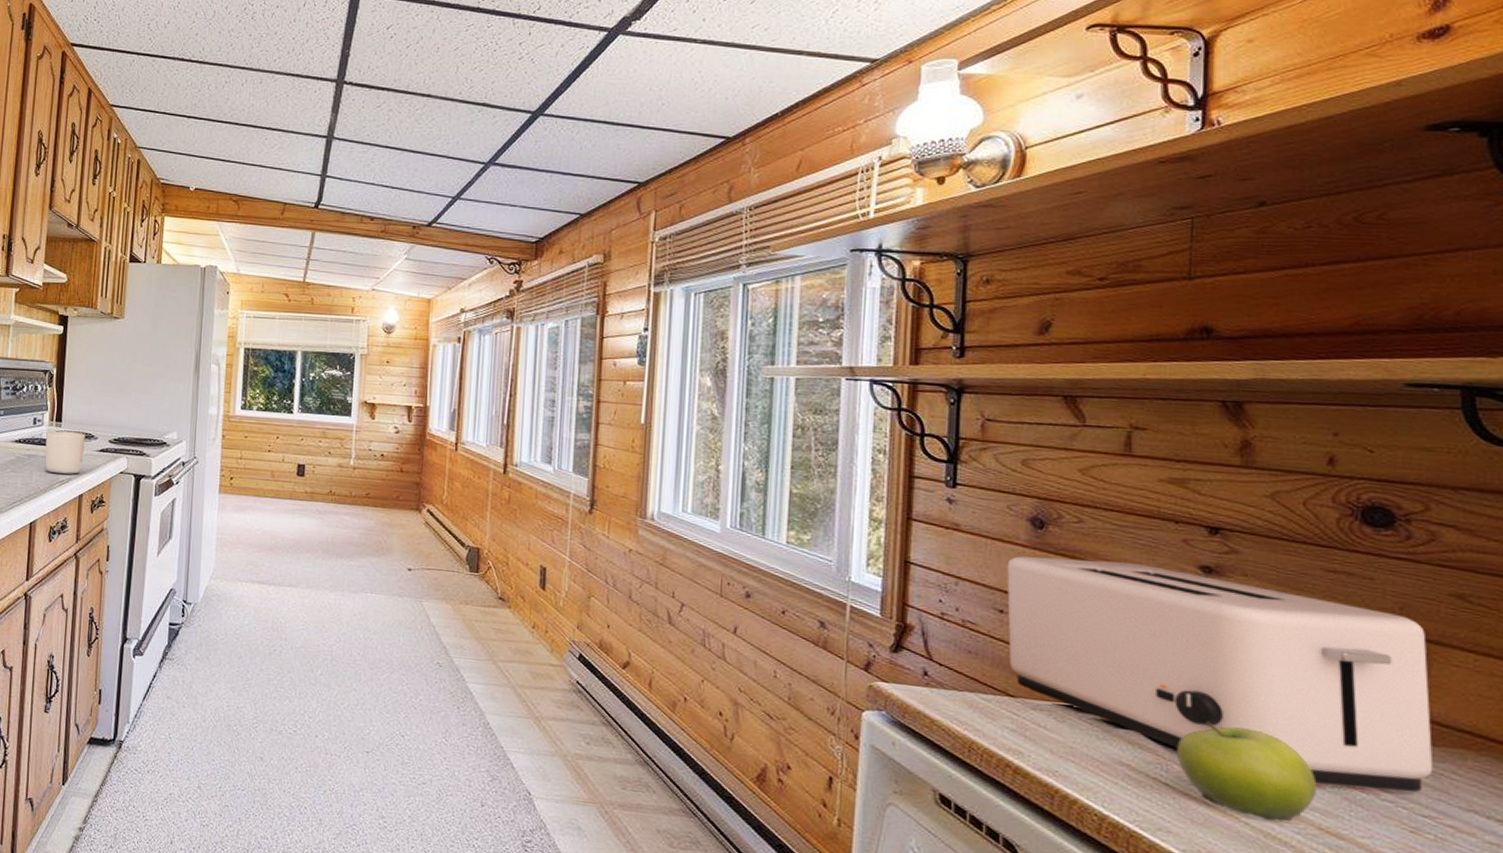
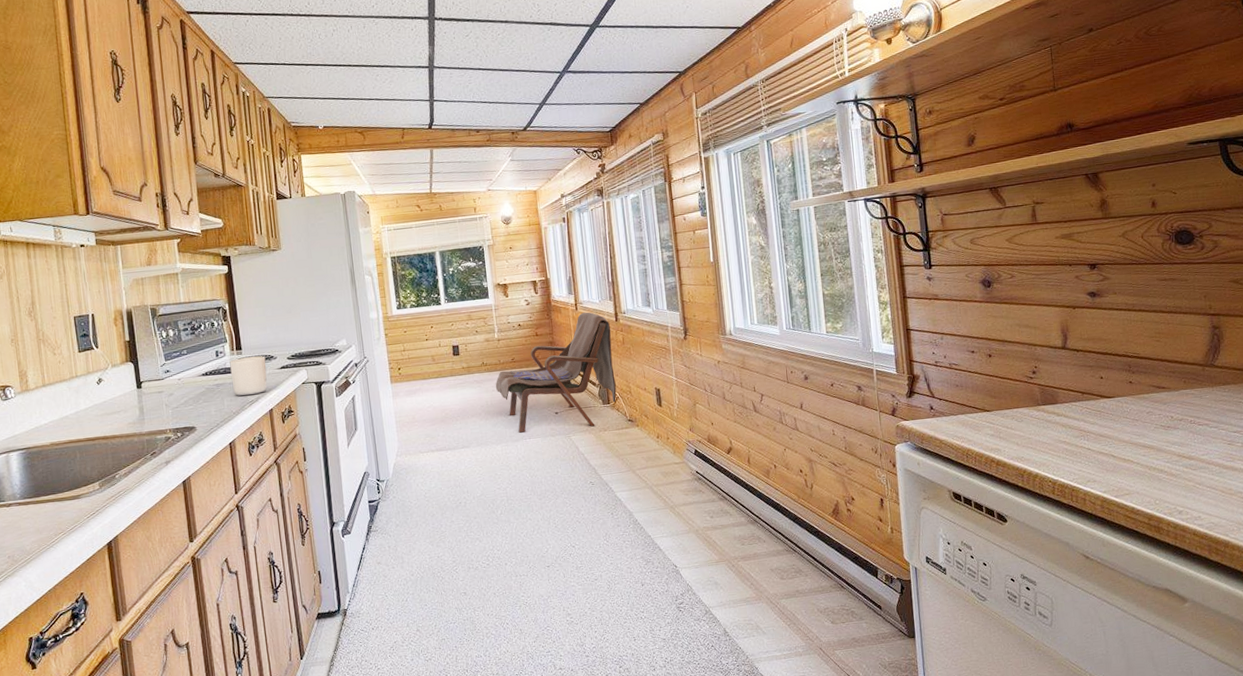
armchair: none [340,455,496,596] -> present [495,312,617,433]
toaster: present [1006,556,1434,793] -> none [972,298,1235,426]
fruit: present [1176,721,1317,821] -> none [1091,398,1174,458]

